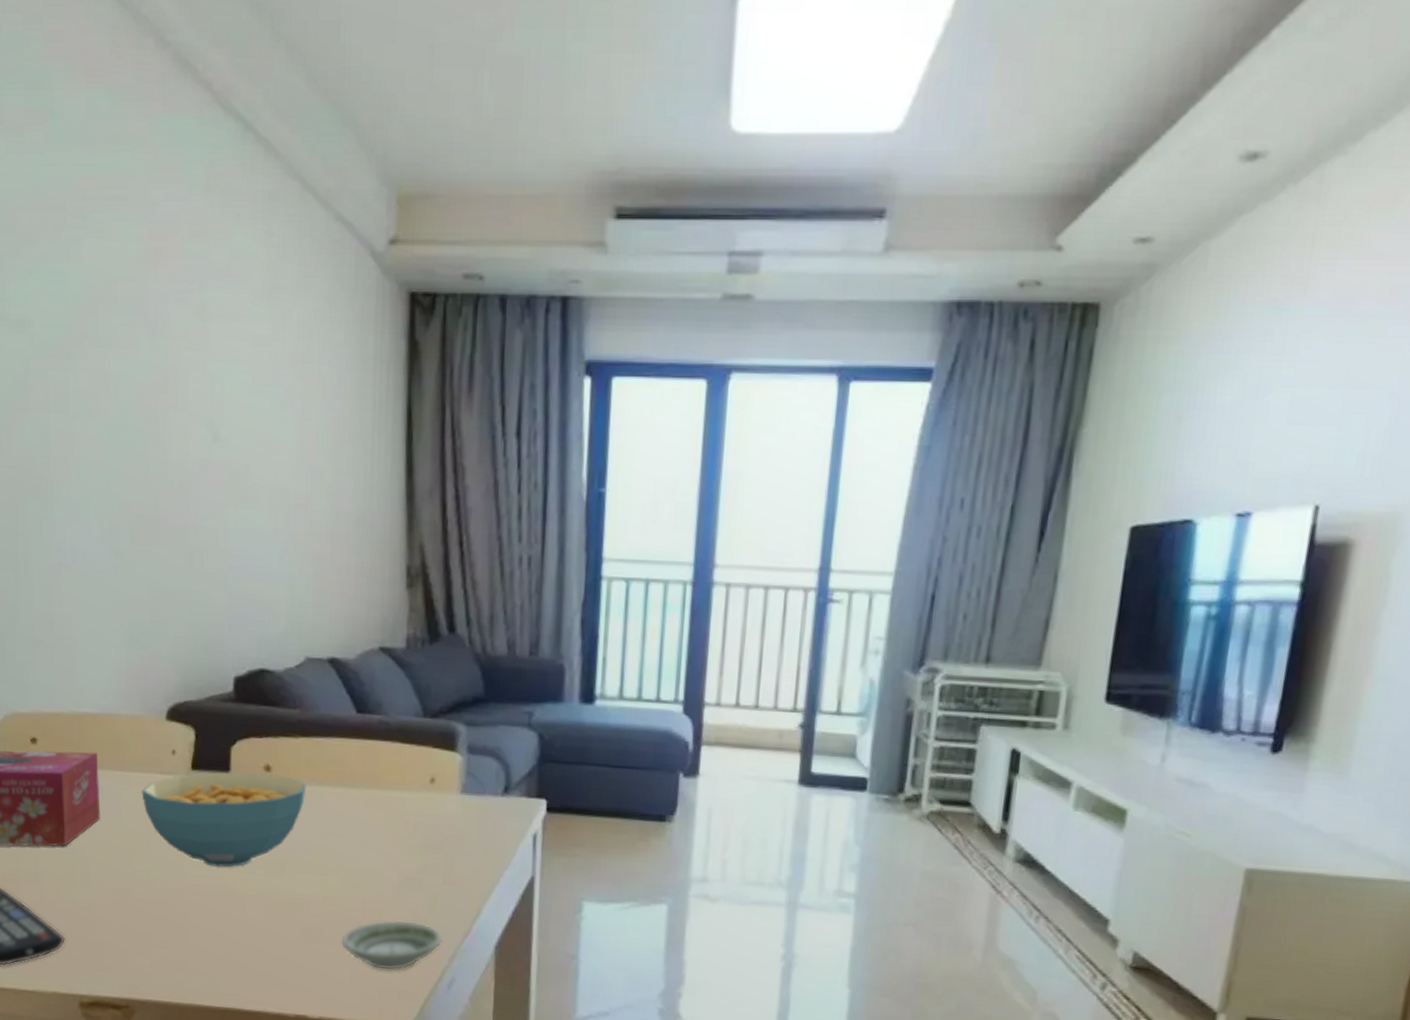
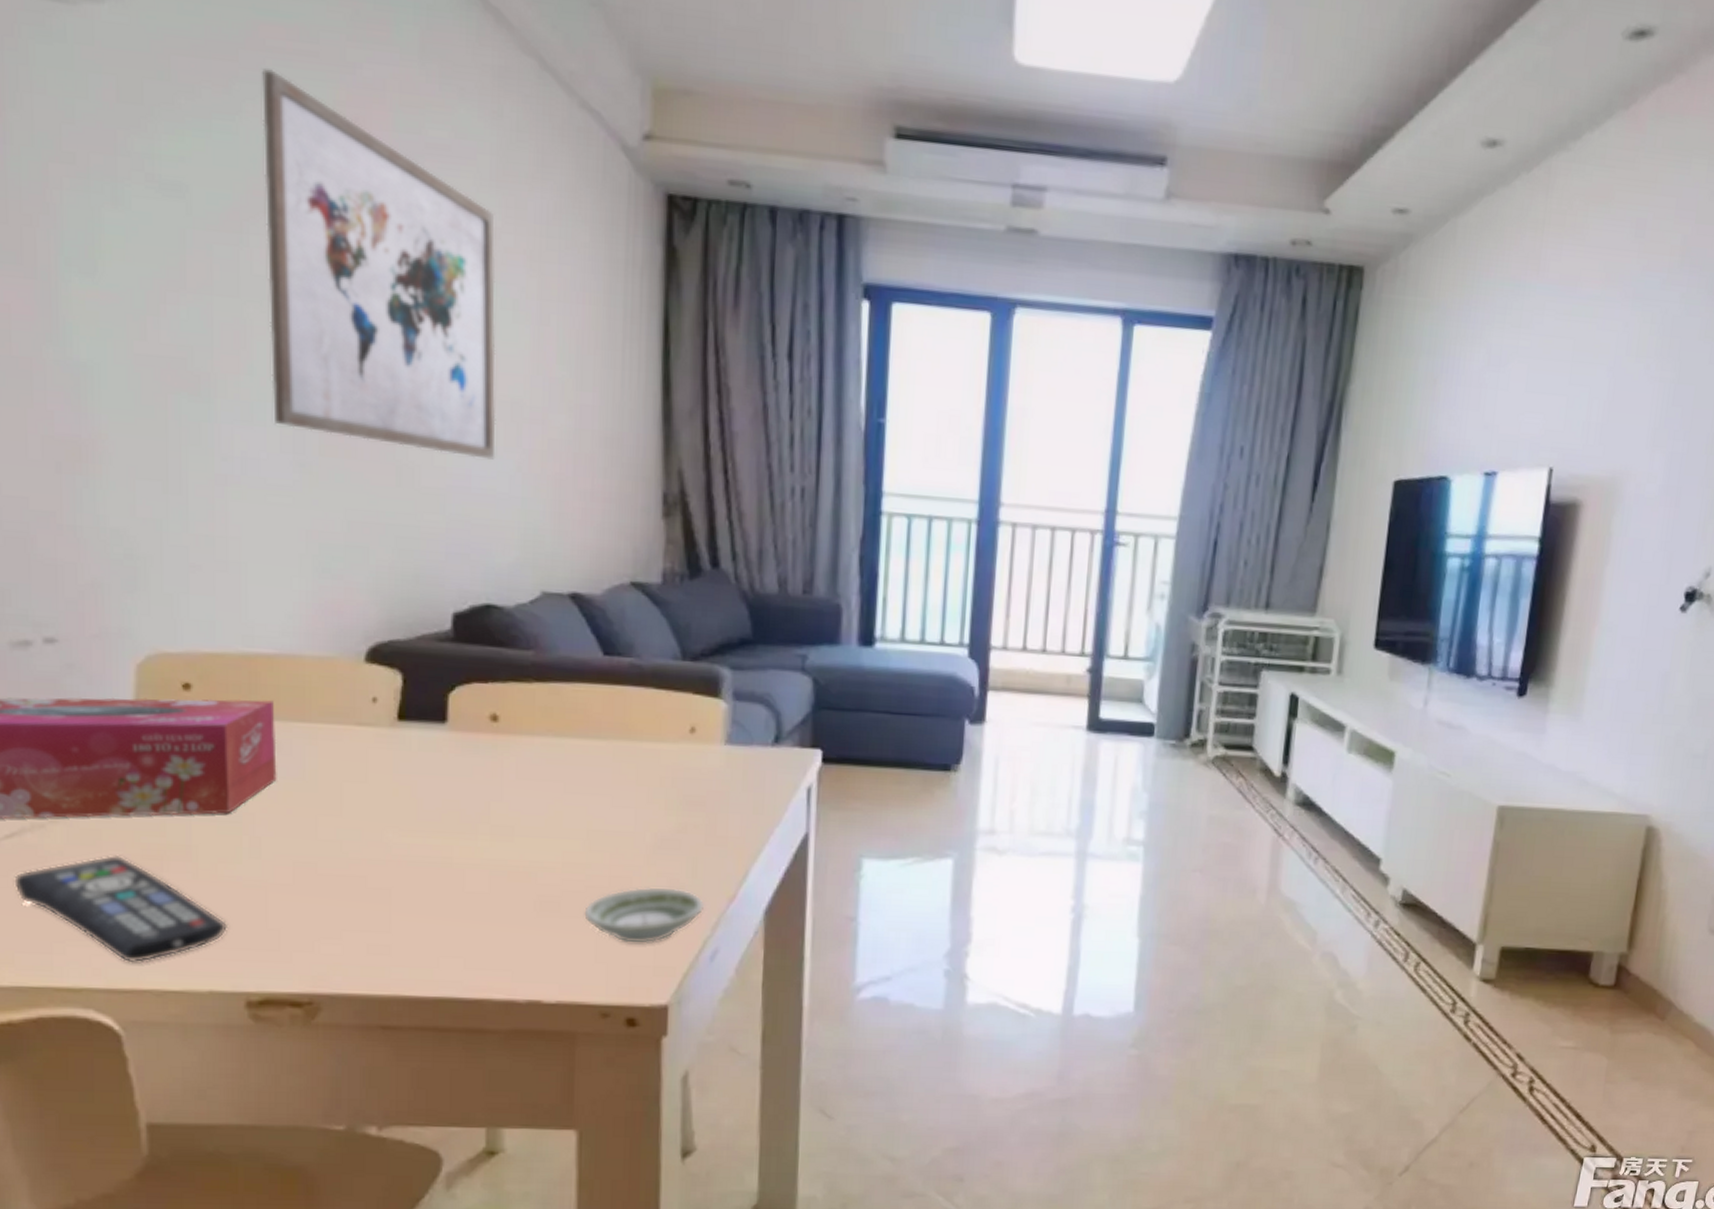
wall art: none [84,215,268,542] -> present [262,68,496,460]
cereal bowl: present [142,772,306,868] -> none [332,723,542,834]

